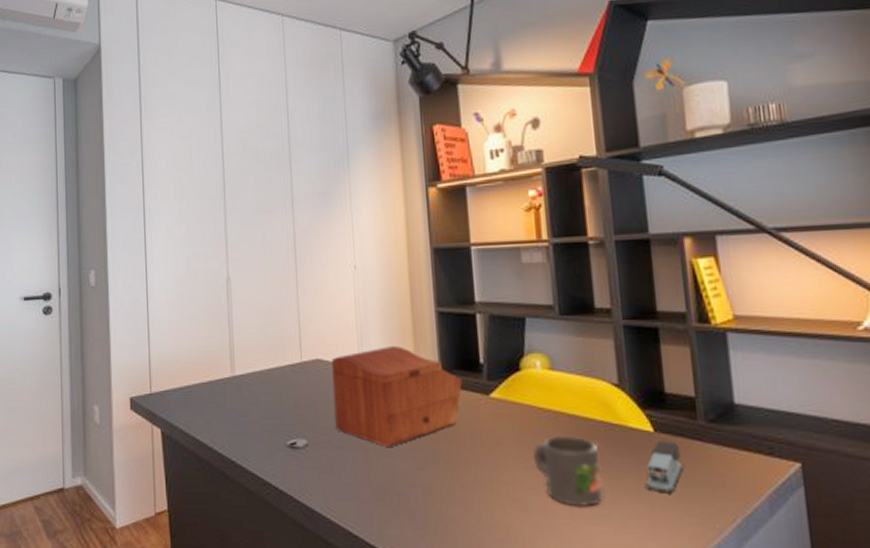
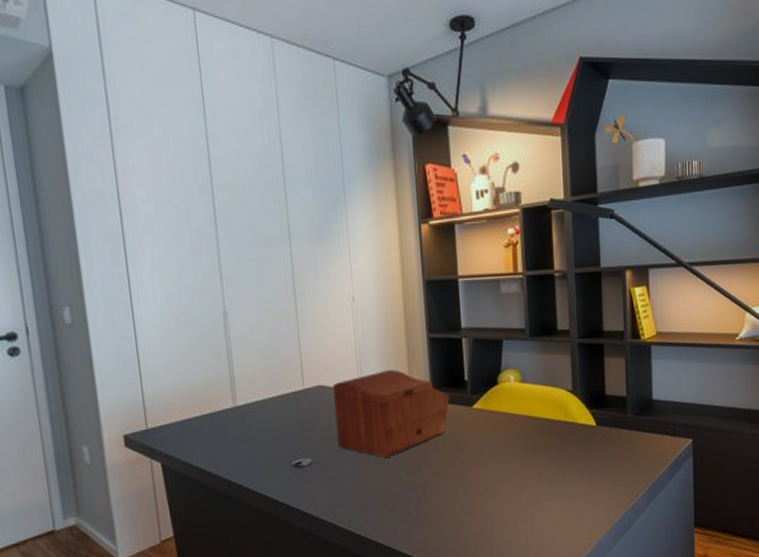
mug: present [532,435,604,508] -> none [506,434,558,489]
stapler: present [645,440,684,494] -> none [588,431,616,471]

